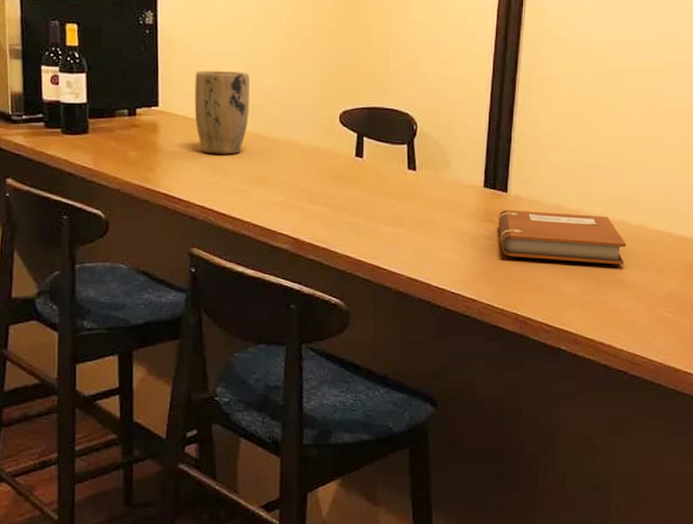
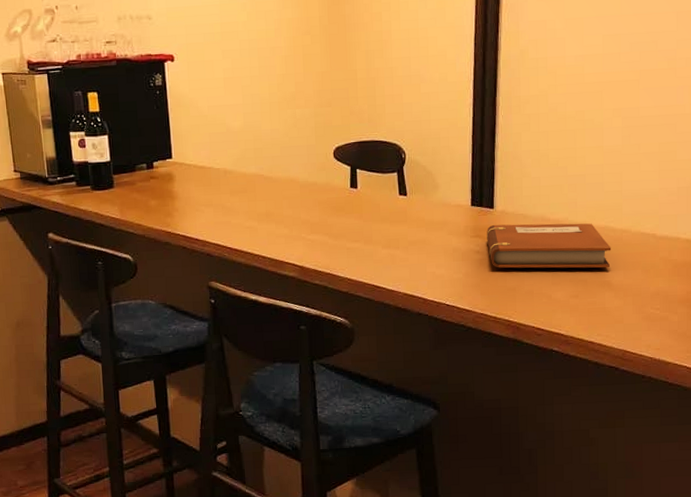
plant pot: present [194,70,250,155] -> none [202,120,252,197]

